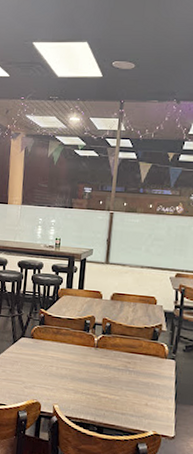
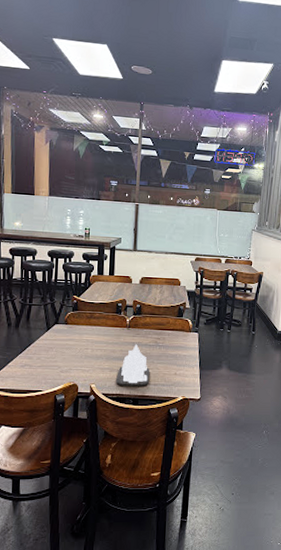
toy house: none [80,366,117,414] -> present [116,344,149,386]

